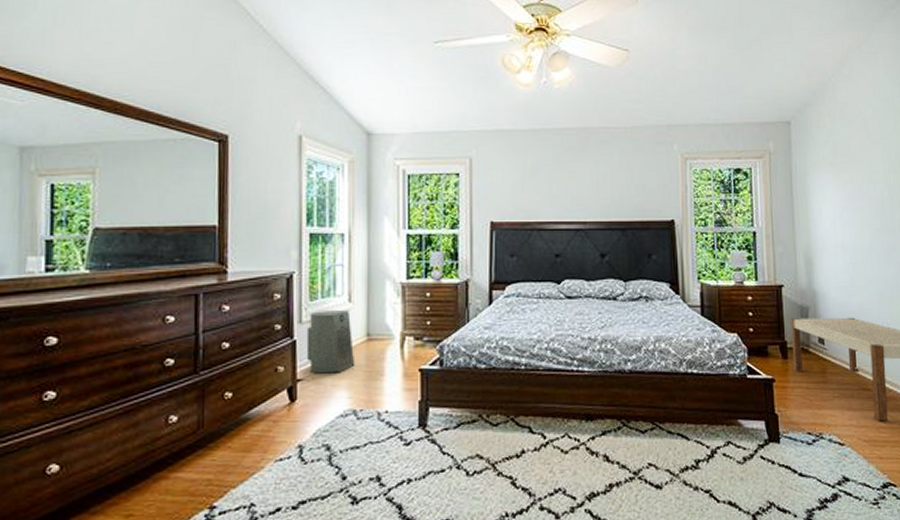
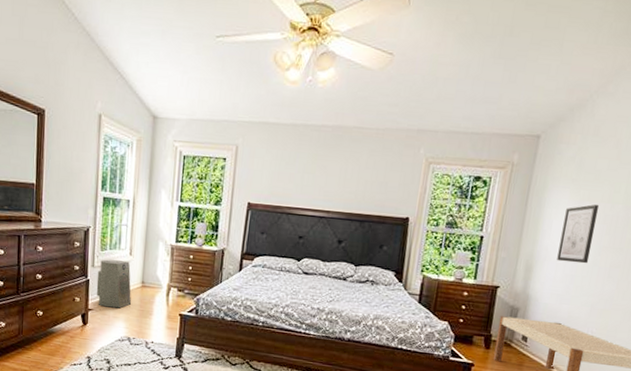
wall art: none [832,187,866,250] -> present [557,204,599,264]

